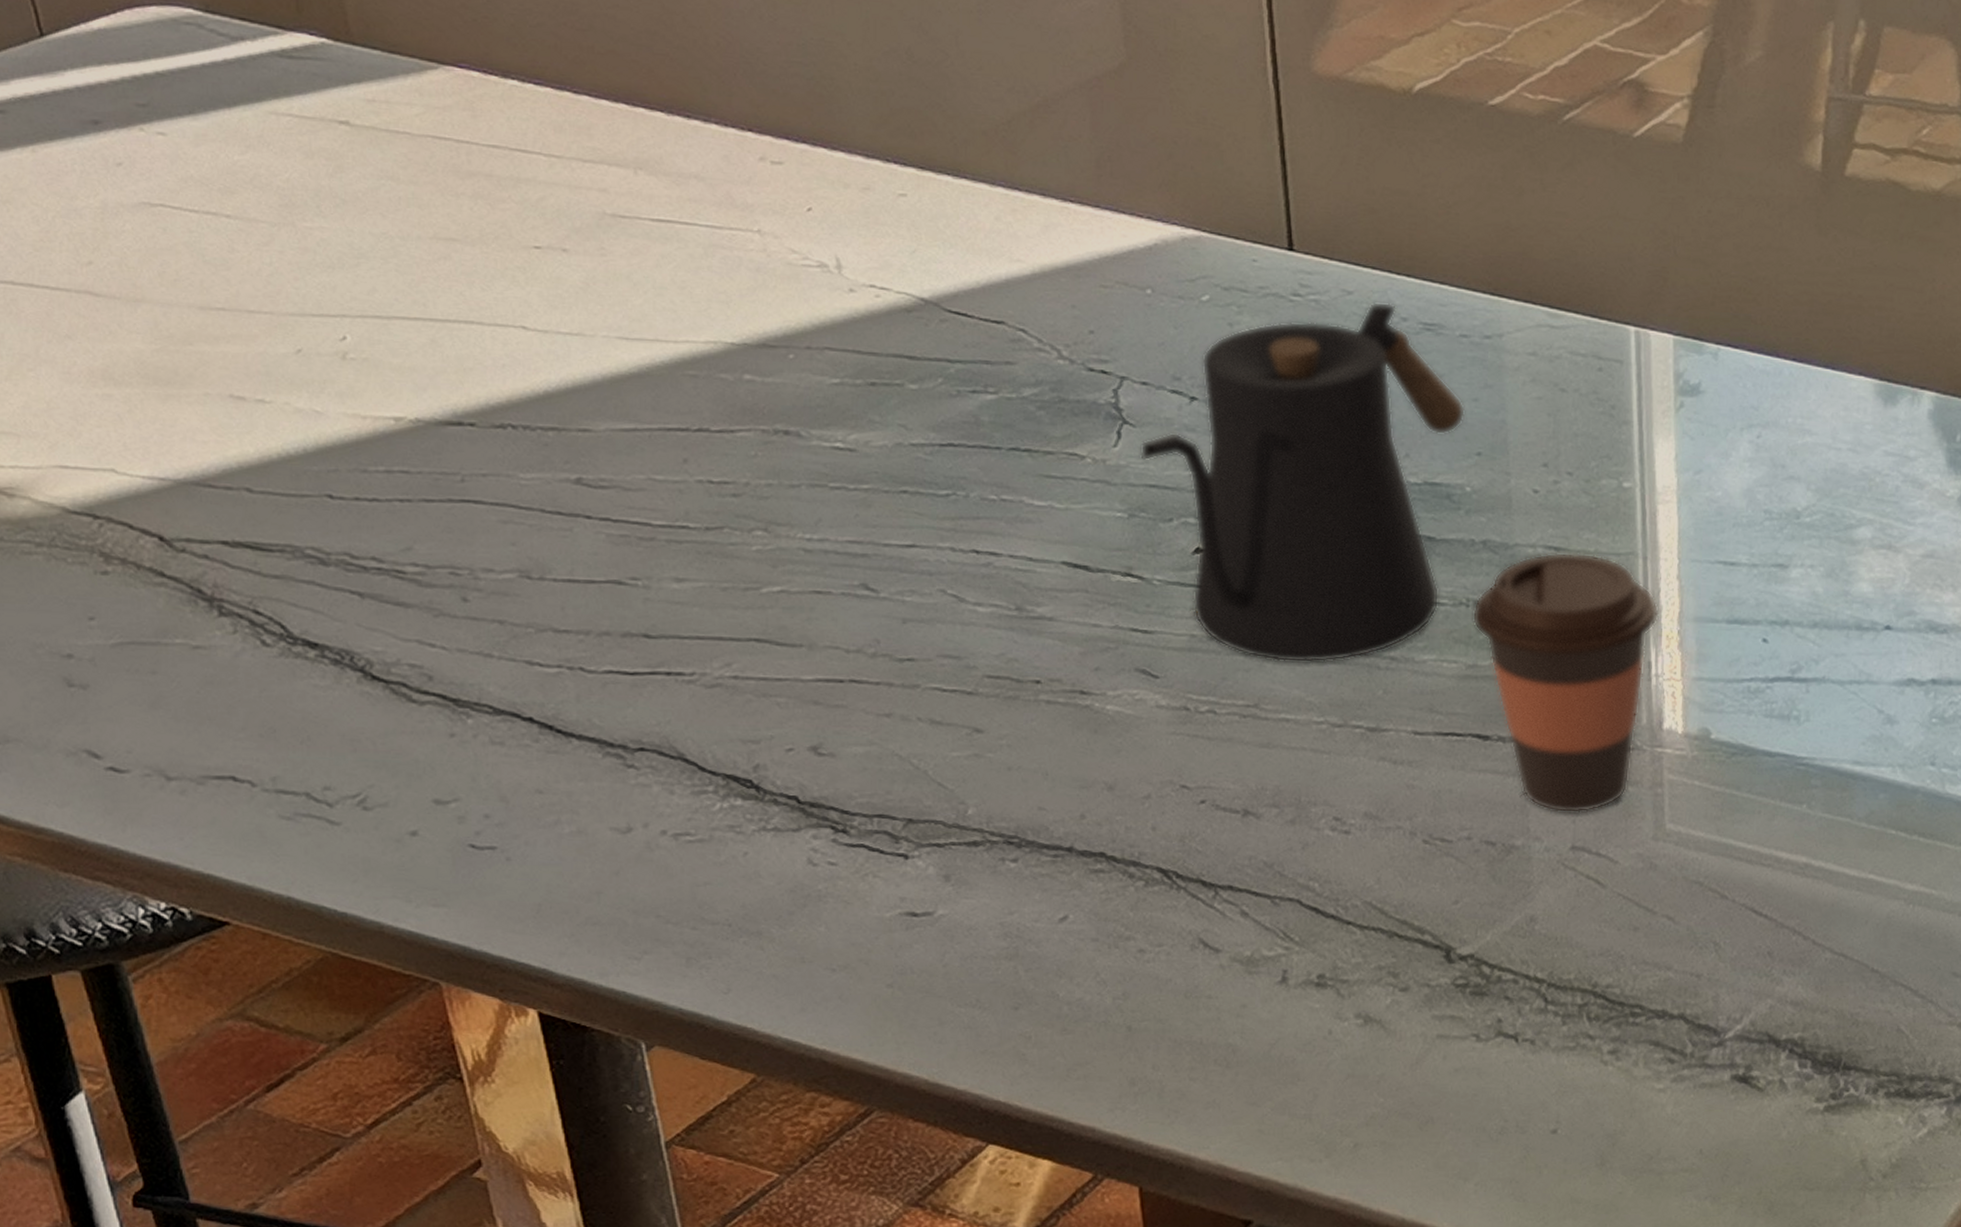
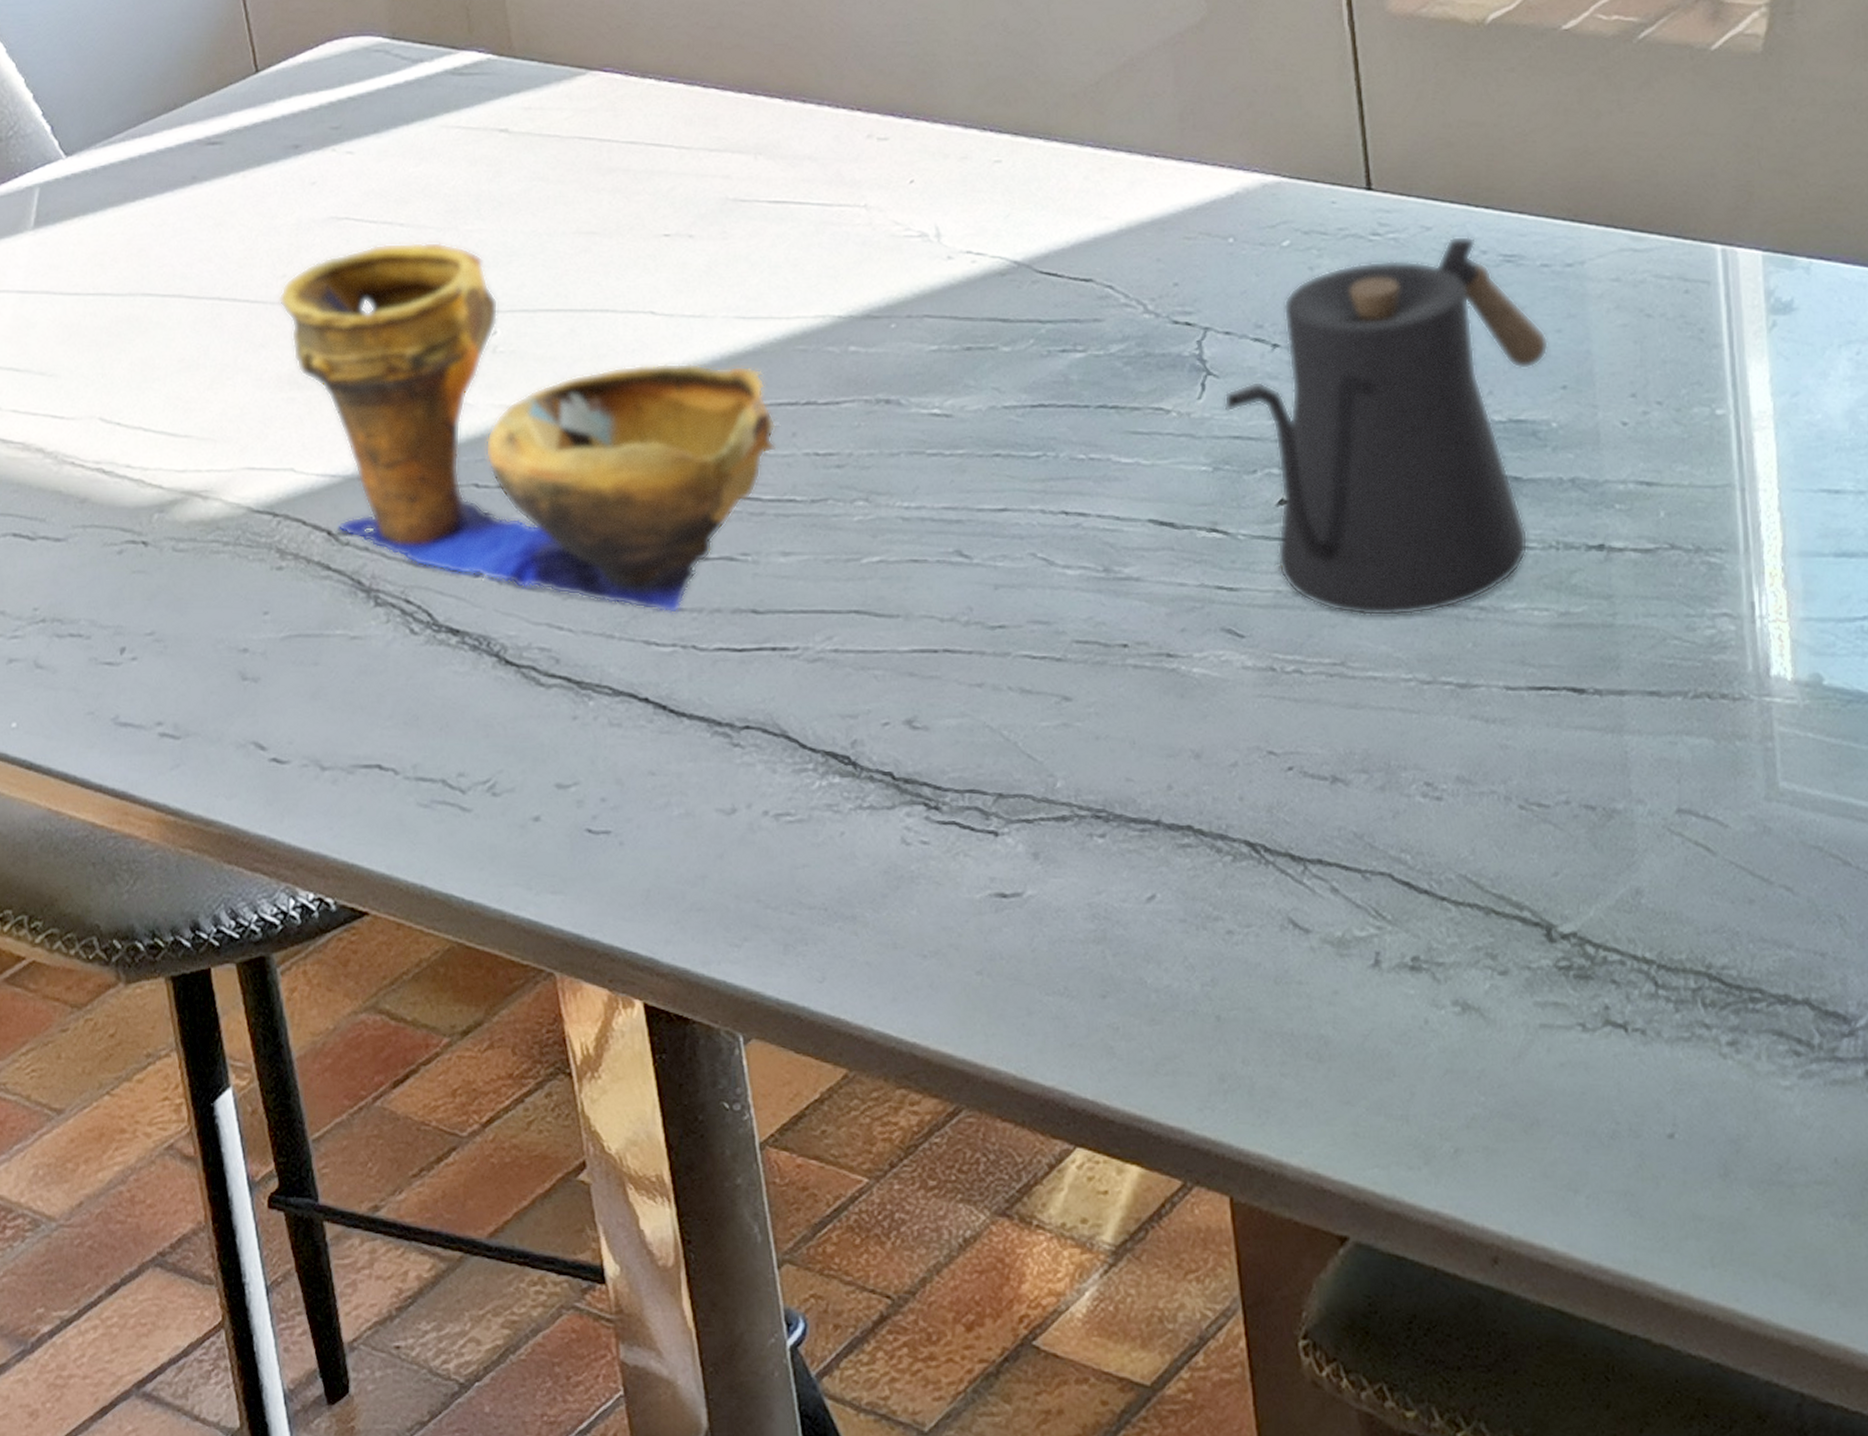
decorative bowl: none [85,235,667,634] -> present [278,242,777,613]
coffee cup: present [1472,552,1659,814] -> none [1562,487,1761,773]

